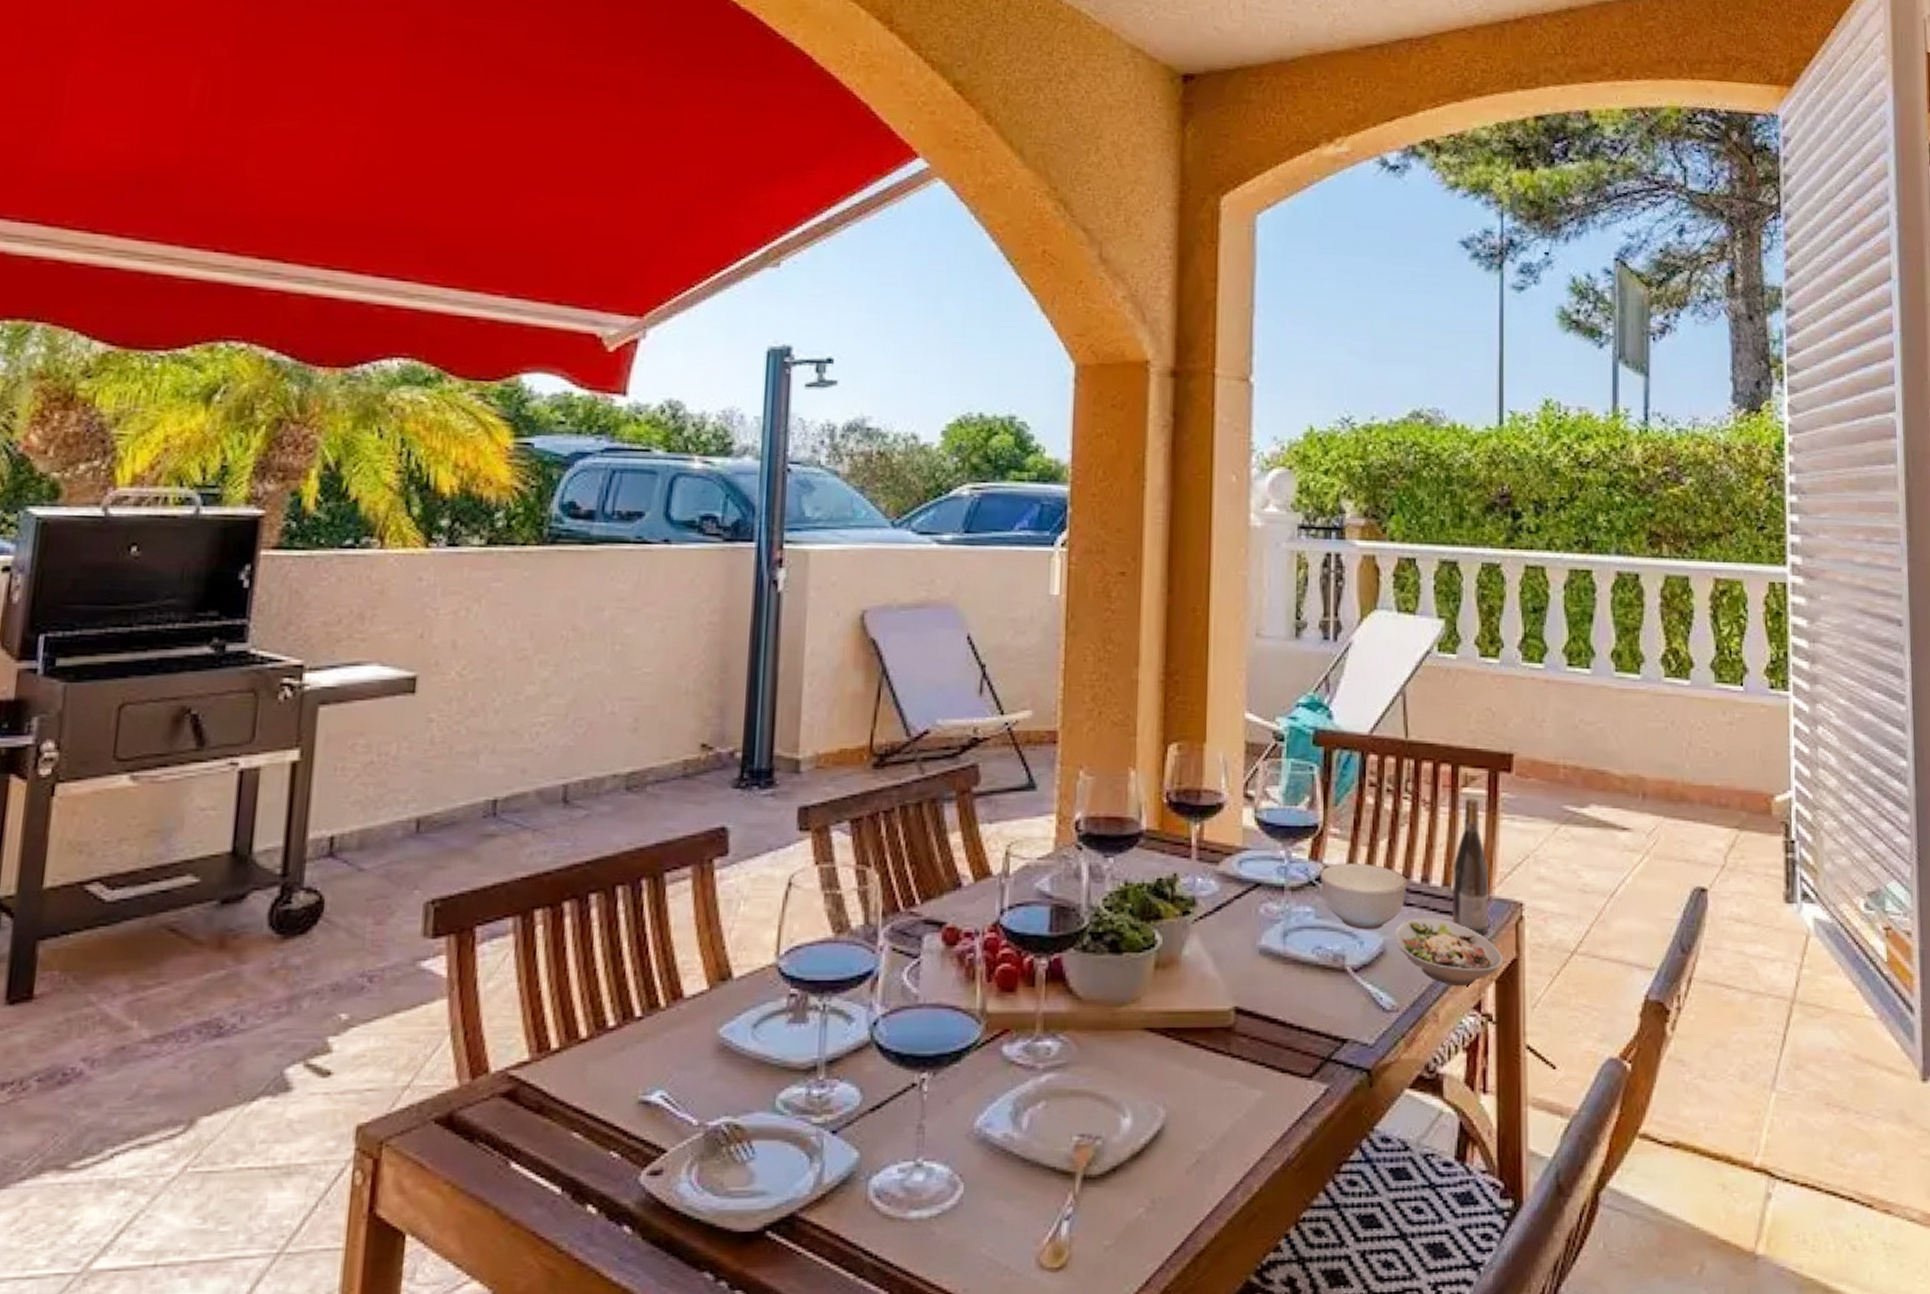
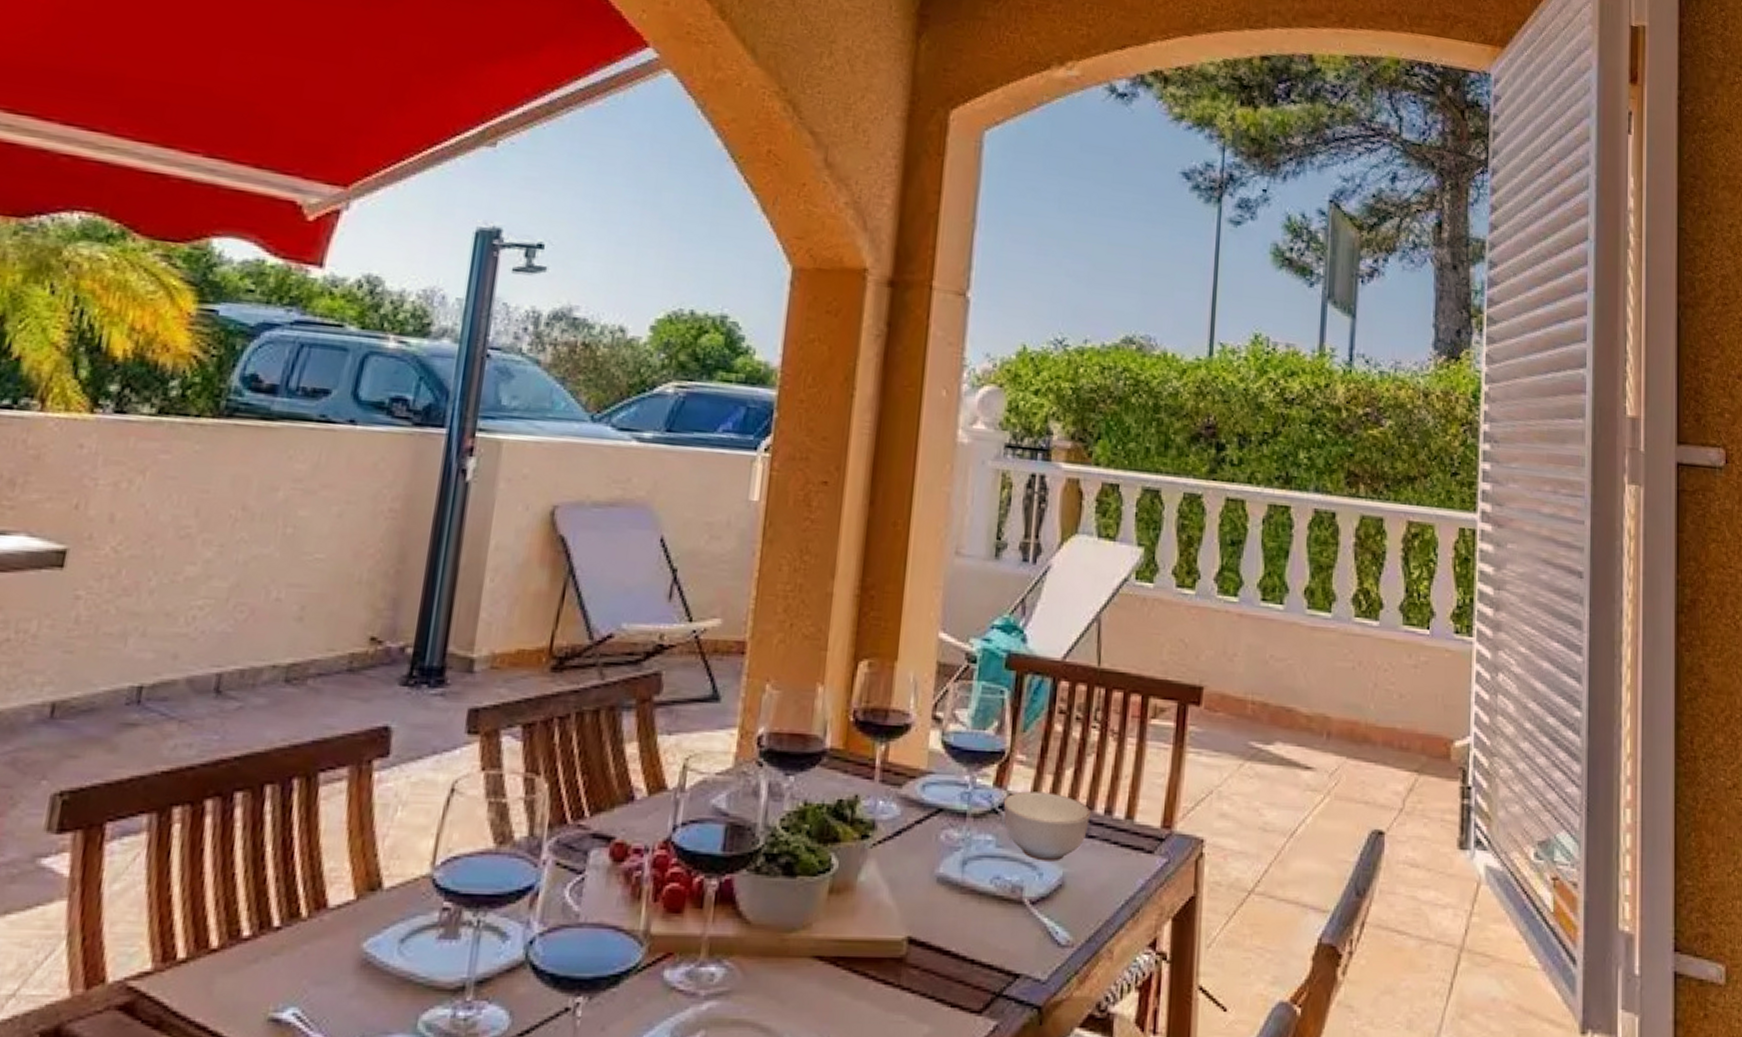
salad: present [1395,917,1504,987] -> none [1074,850,1182,924]
wine bottle: present [1452,798,1488,936] -> none [1133,730,1172,872]

